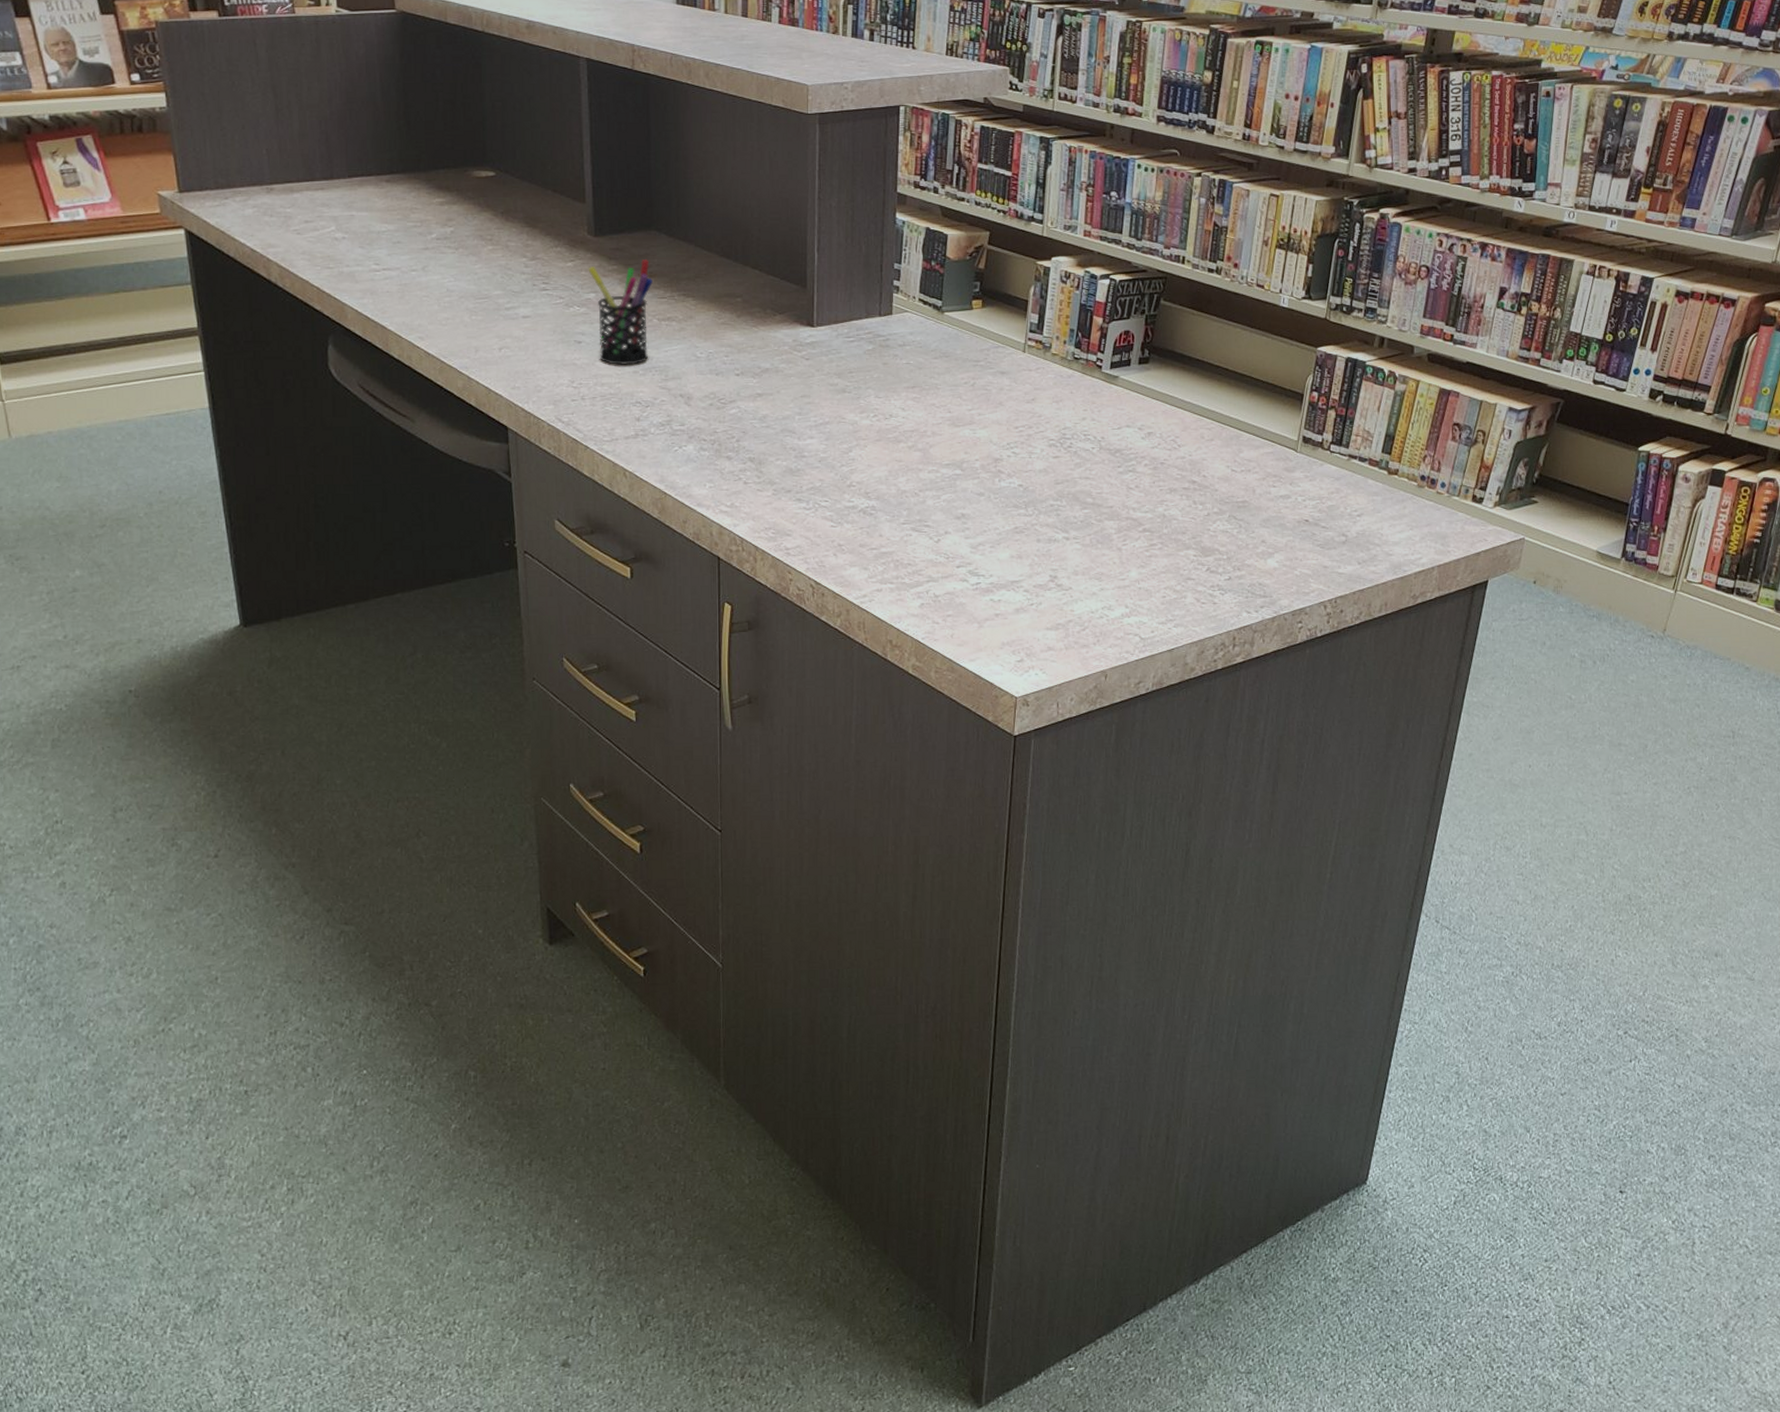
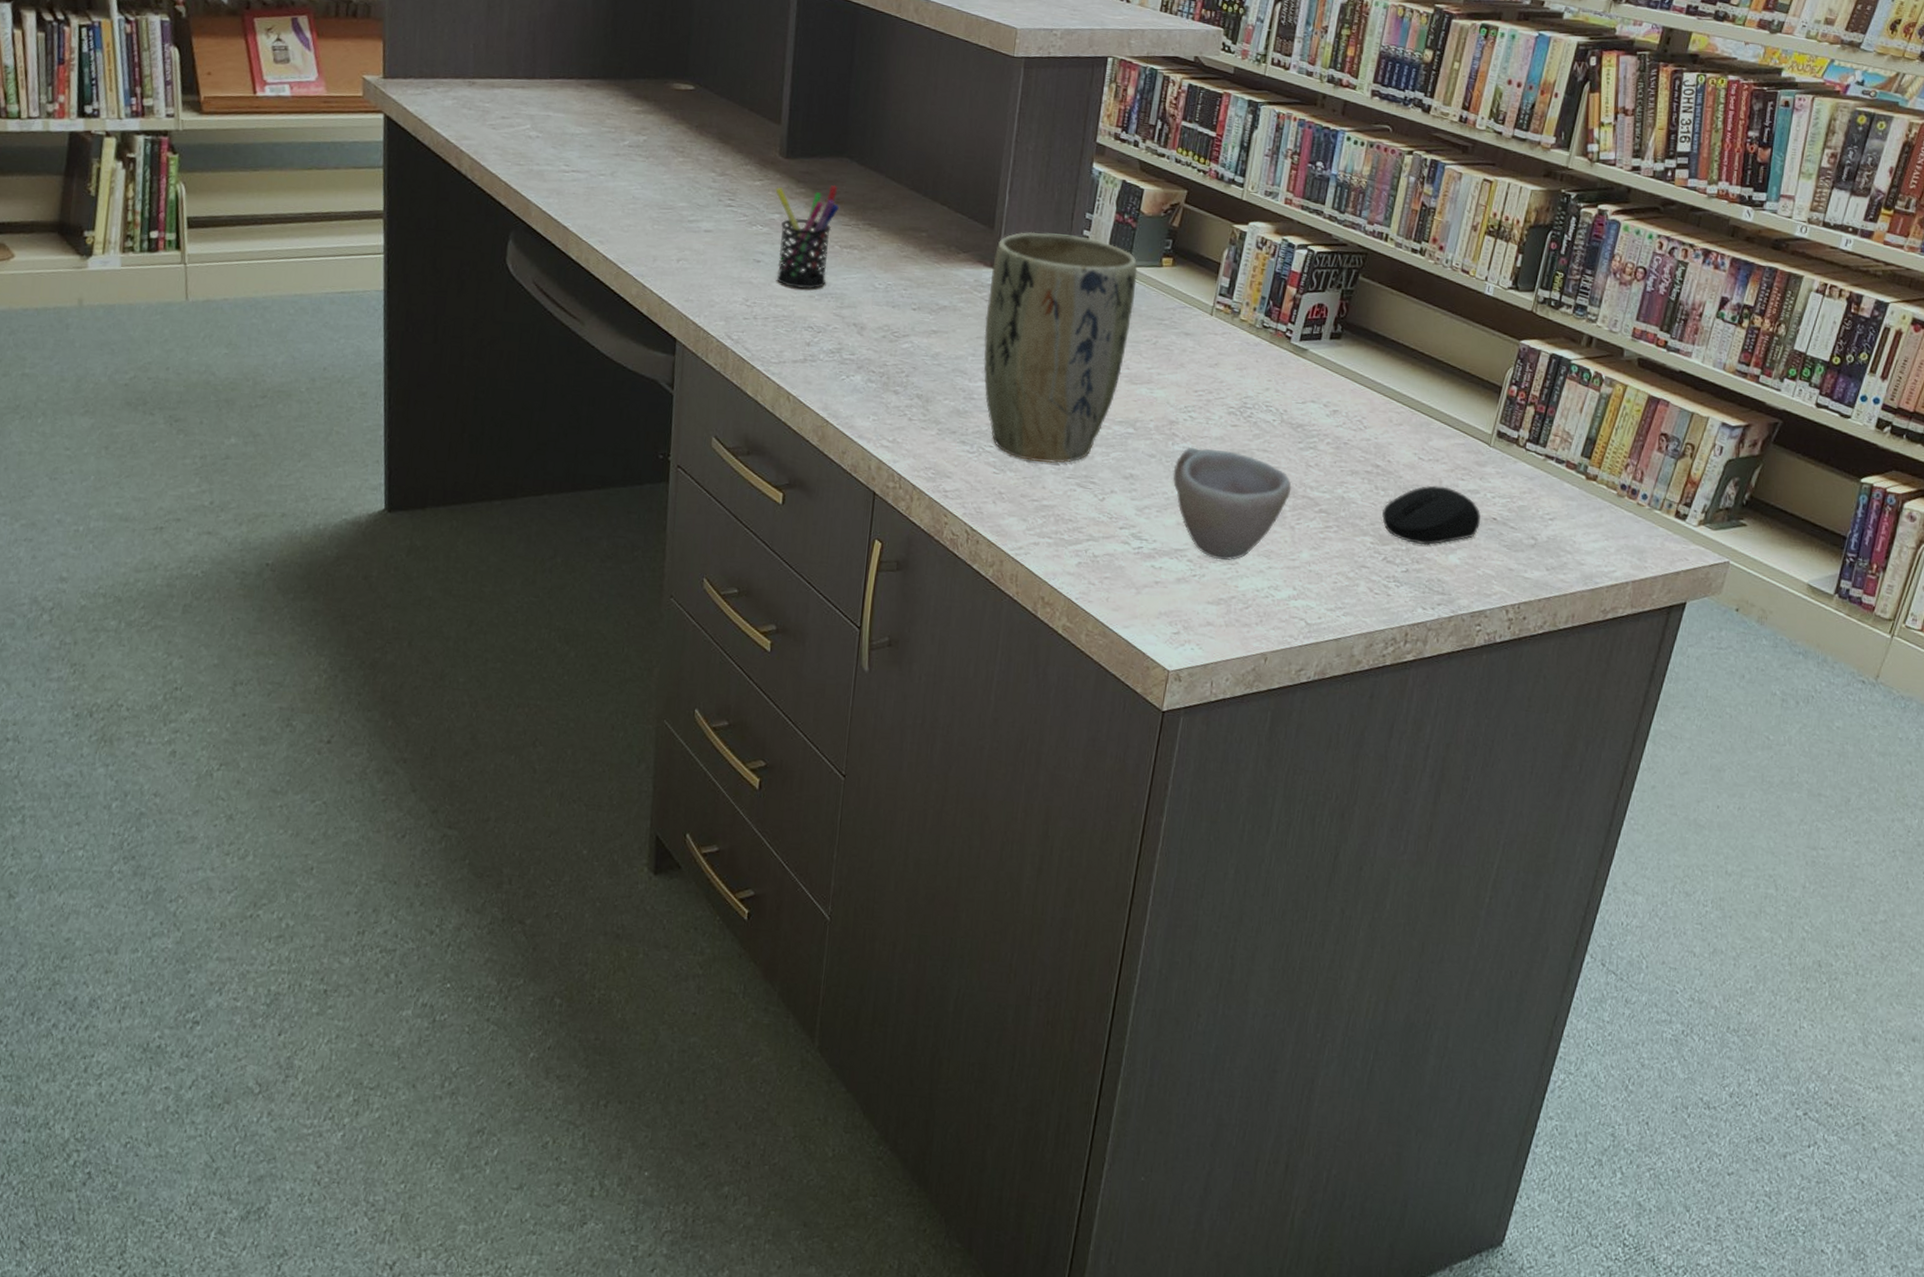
plant pot: none [807,287,949,512] -> present [983,231,1138,464]
cup: none [1002,481,1115,587] -> present [1172,446,1292,560]
computer mouse: none [1202,495,1295,553] -> present [1382,485,1481,546]

